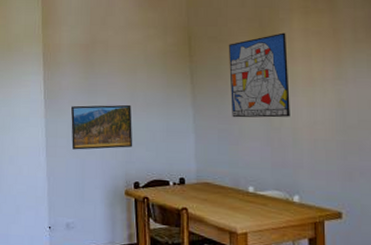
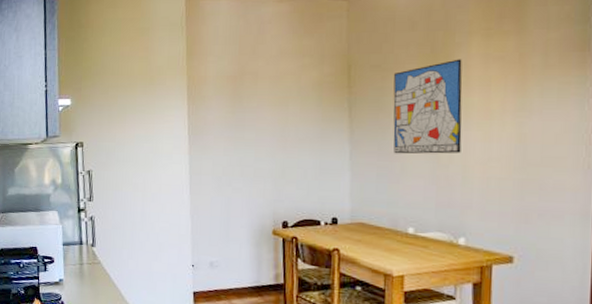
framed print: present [71,104,133,150] -> none [216,140,283,188]

